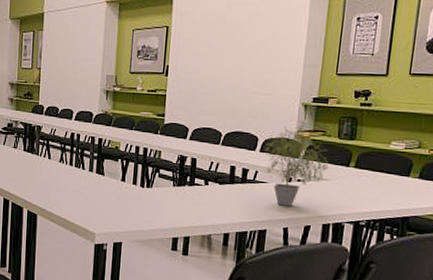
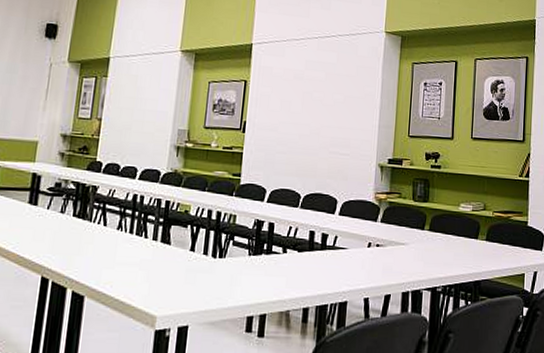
potted plant: present [263,120,330,206] -> none [342,182,407,274]

